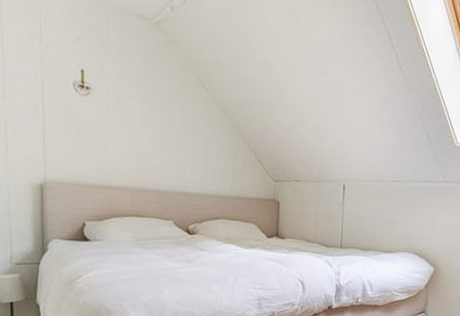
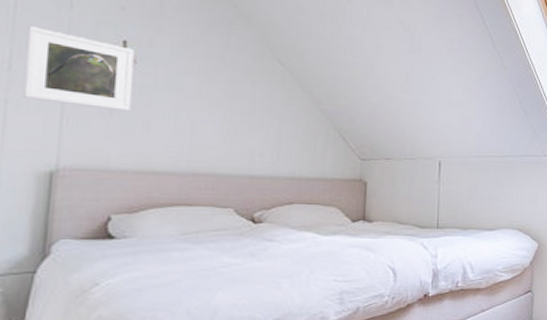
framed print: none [13,58,92,133] -> present [23,26,135,111]

